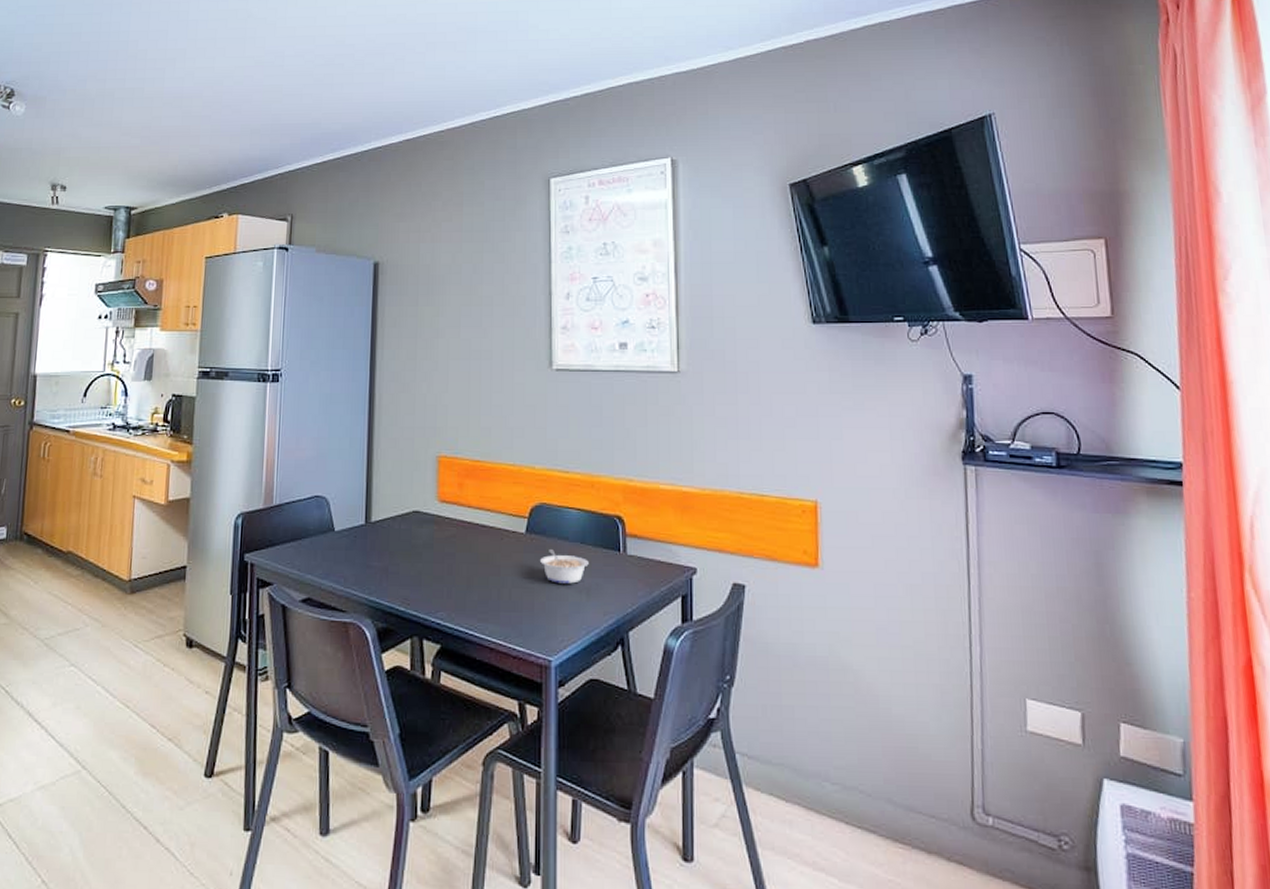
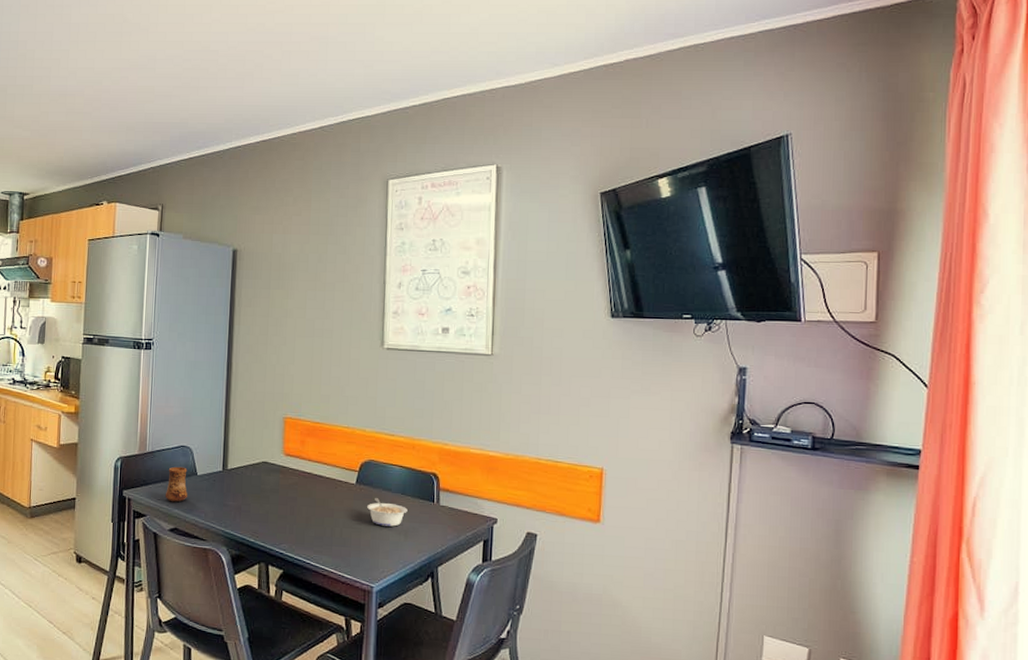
cup: none [295,521,324,566] -> present [165,466,188,502]

